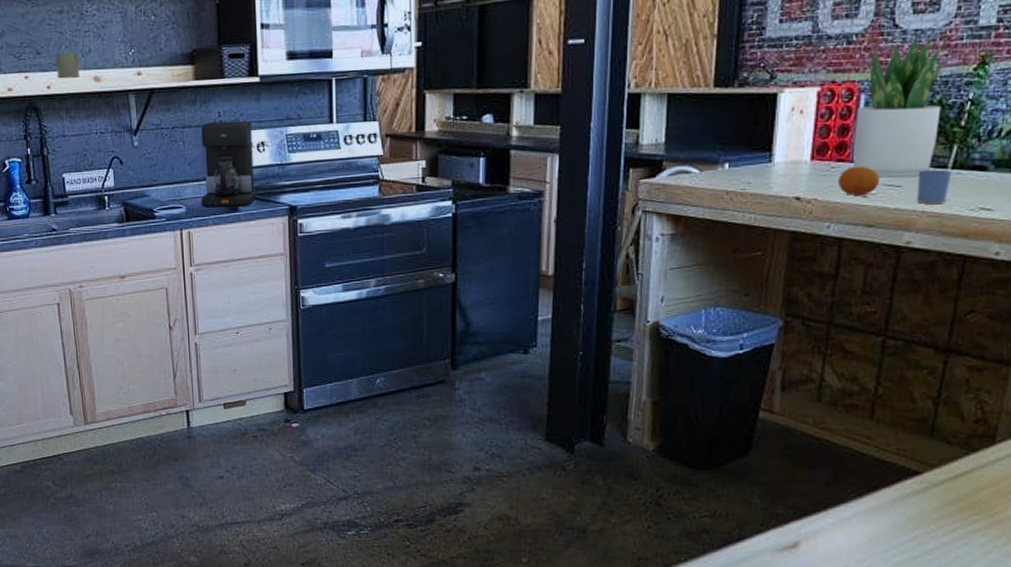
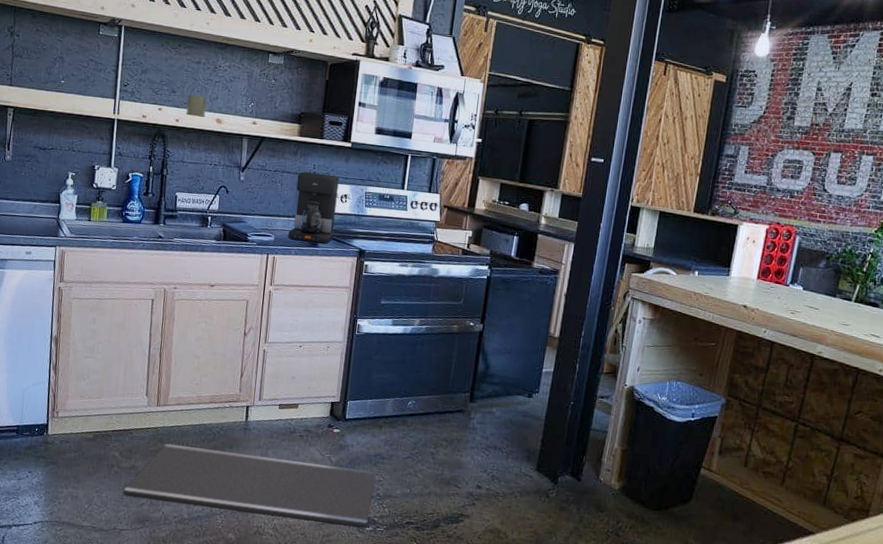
door mat: none [64,464,350,532] -> present [123,443,376,528]
fruit: present [837,166,880,195] -> none [774,288,805,312]
planter: present [853,35,945,178] -> none [786,200,856,305]
mug: present [917,169,952,205] -> none [828,299,854,327]

